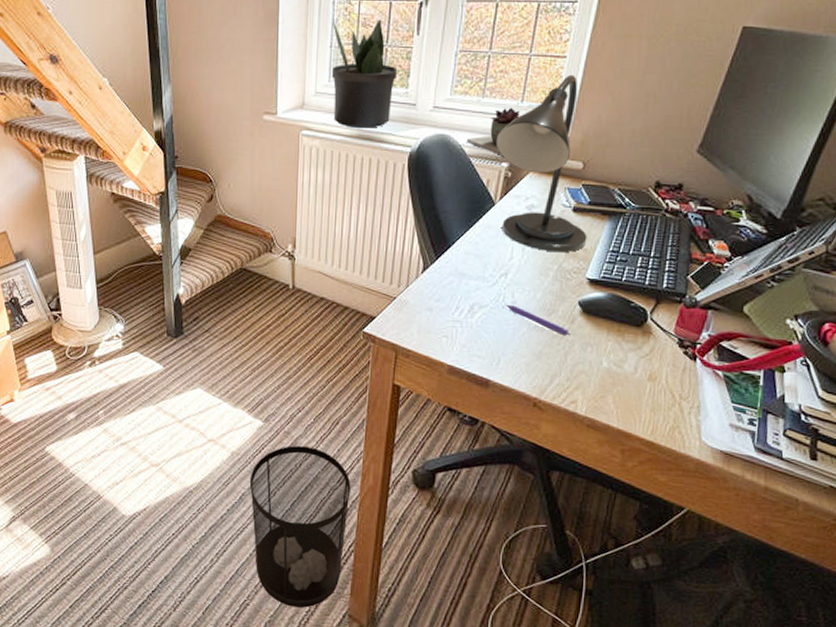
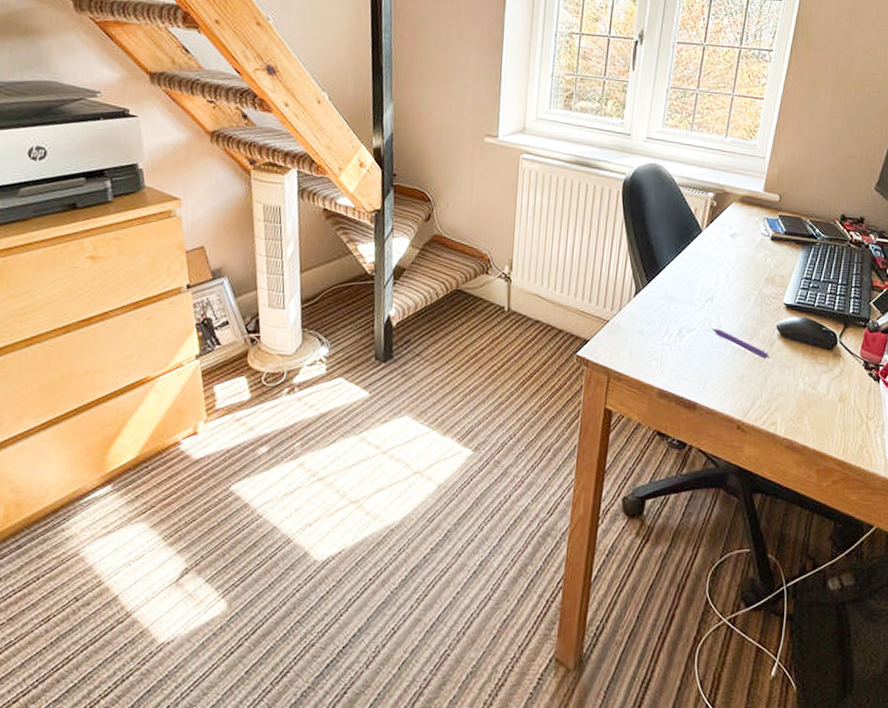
waste bin: present [249,446,351,608] -> none [455,476,561,654]
planter: present [332,18,398,128] -> none [553,49,614,155]
succulent plant: present [466,108,520,155] -> none [676,142,724,186]
desk lamp: present [495,74,587,253] -> none [702,114,784,279]

